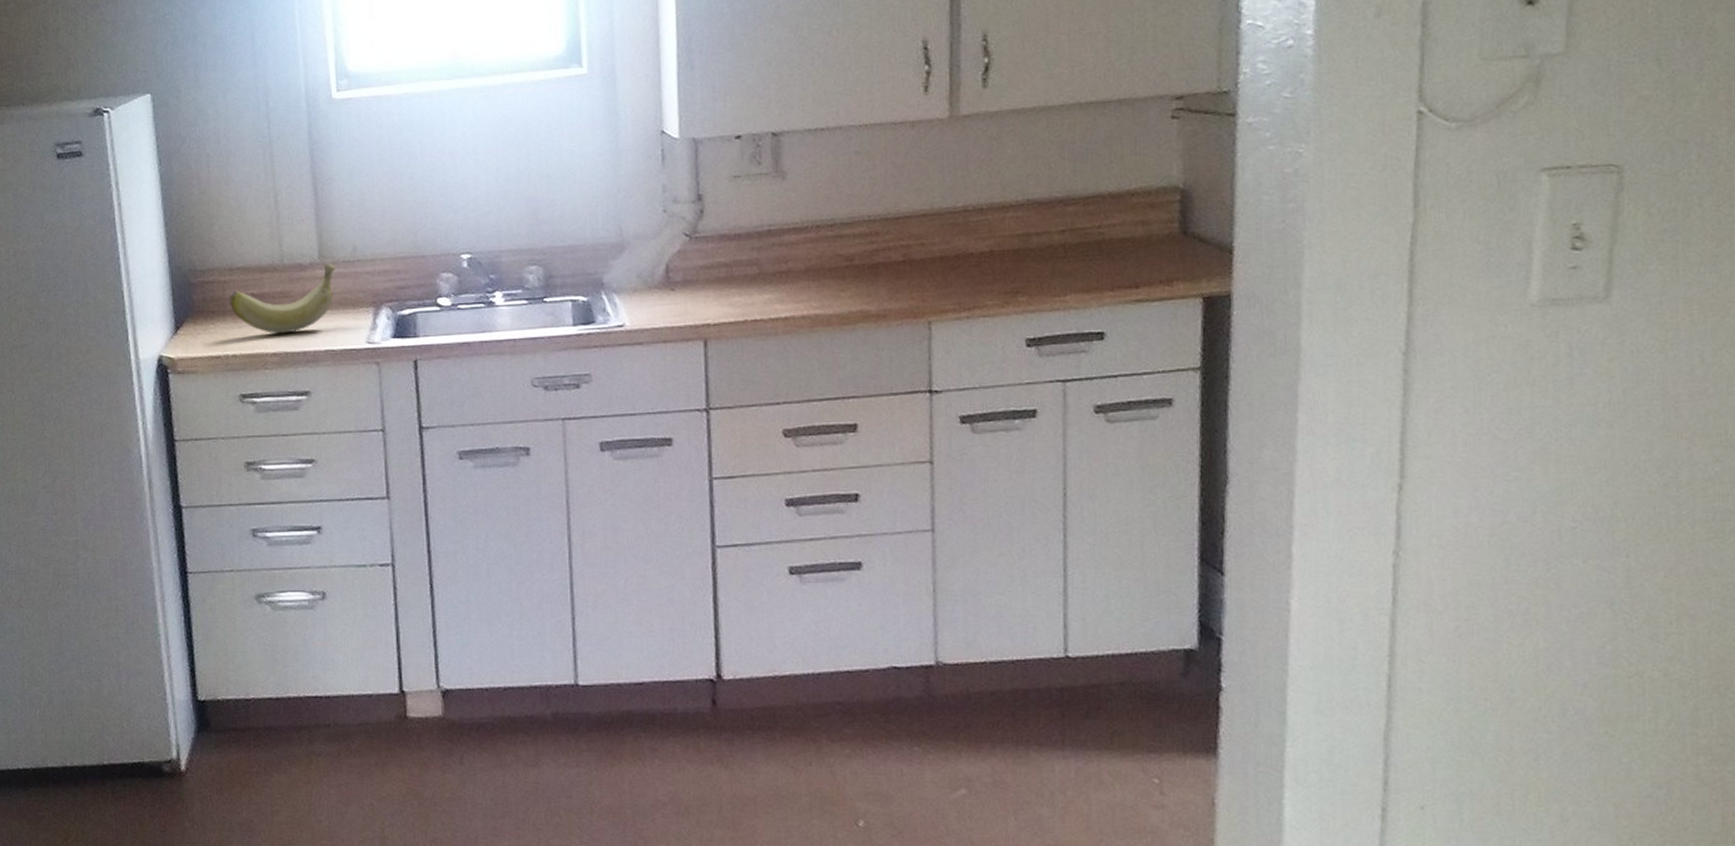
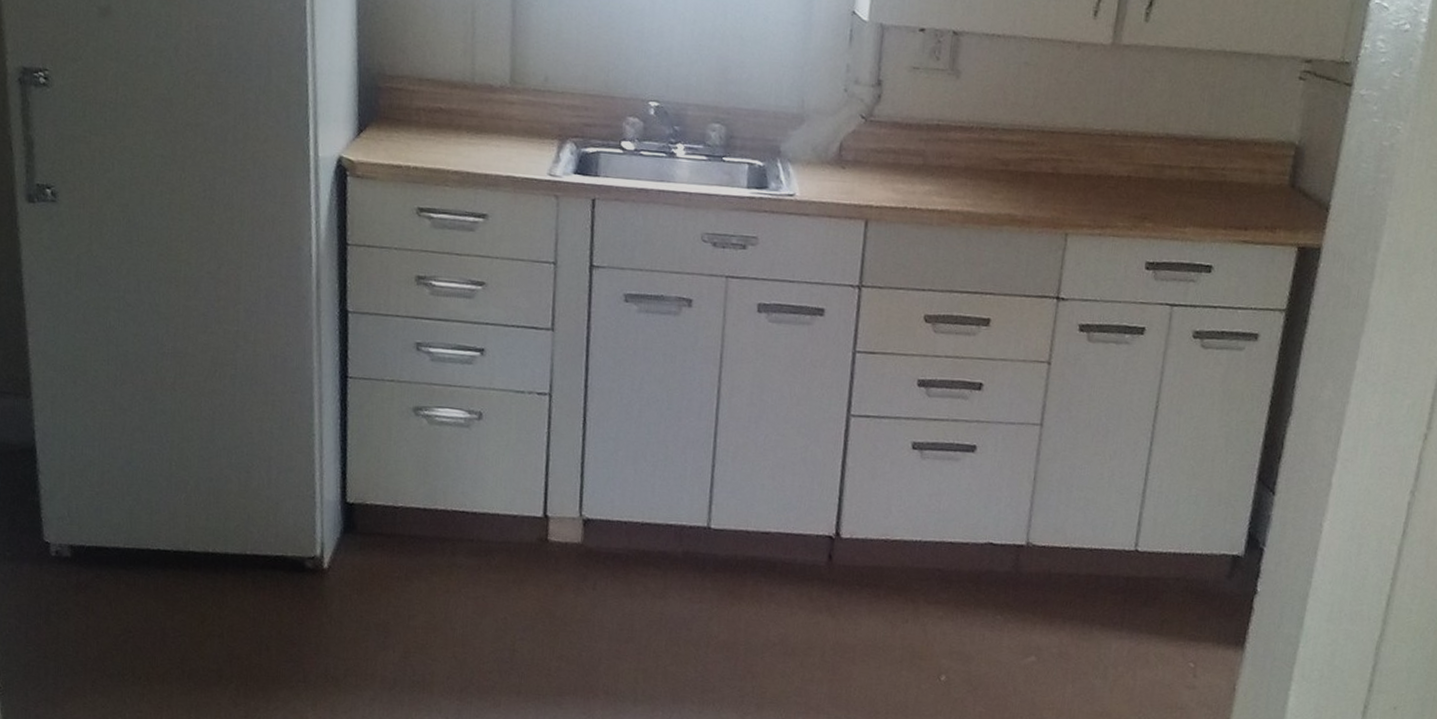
banana: present [229,264,336,334] -> none [416,89,526,154]

